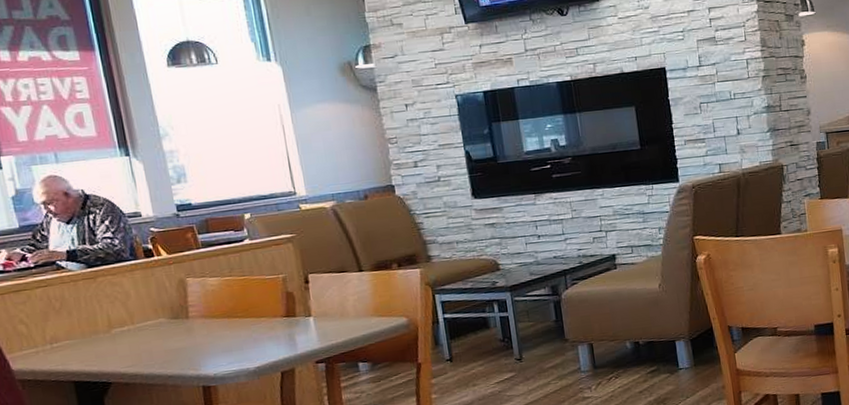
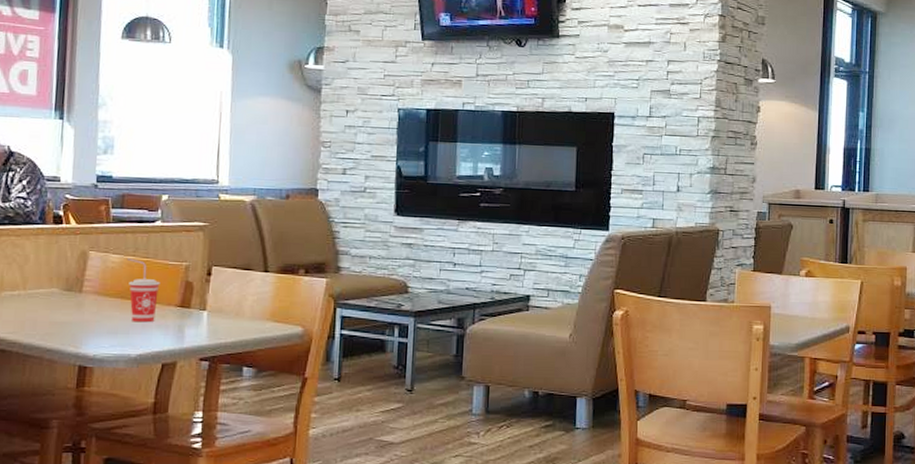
beverage cup: none [224,278,265,338] -> present [126,258,160,323]

